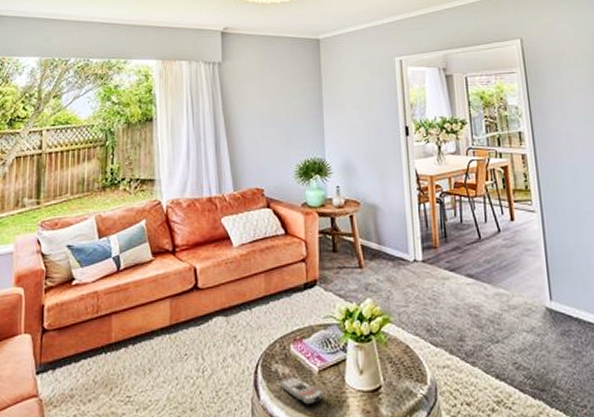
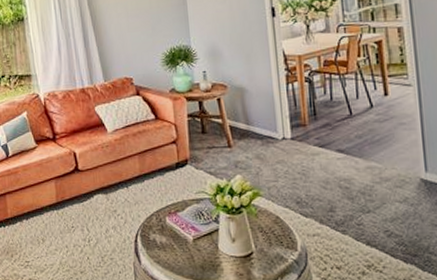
remote control: present [279,377,325,405] -> none [157,245,200,269]

